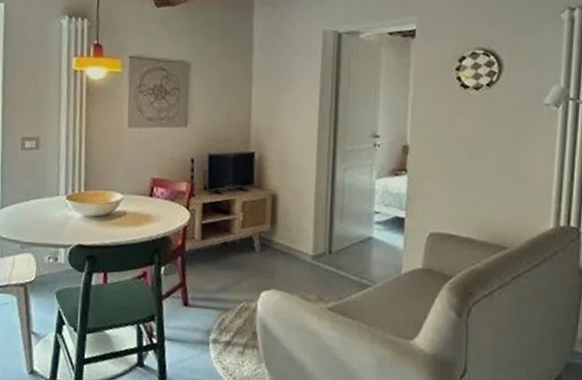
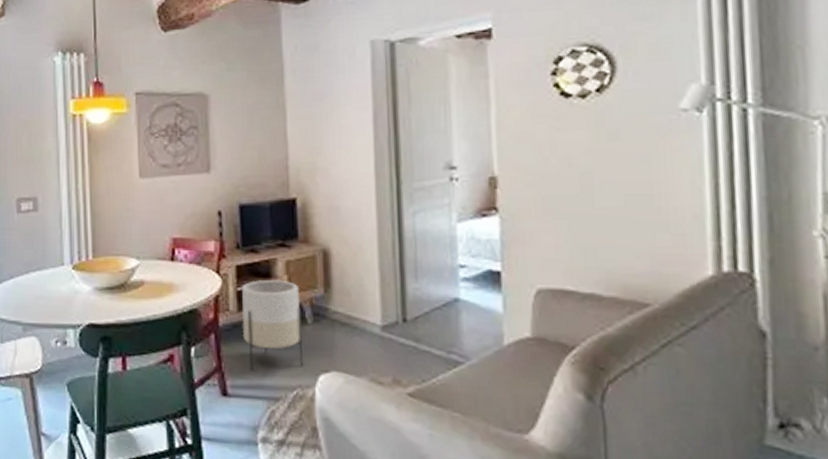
planter: none [204,216,251,287] -> present [242,280,304,371]

